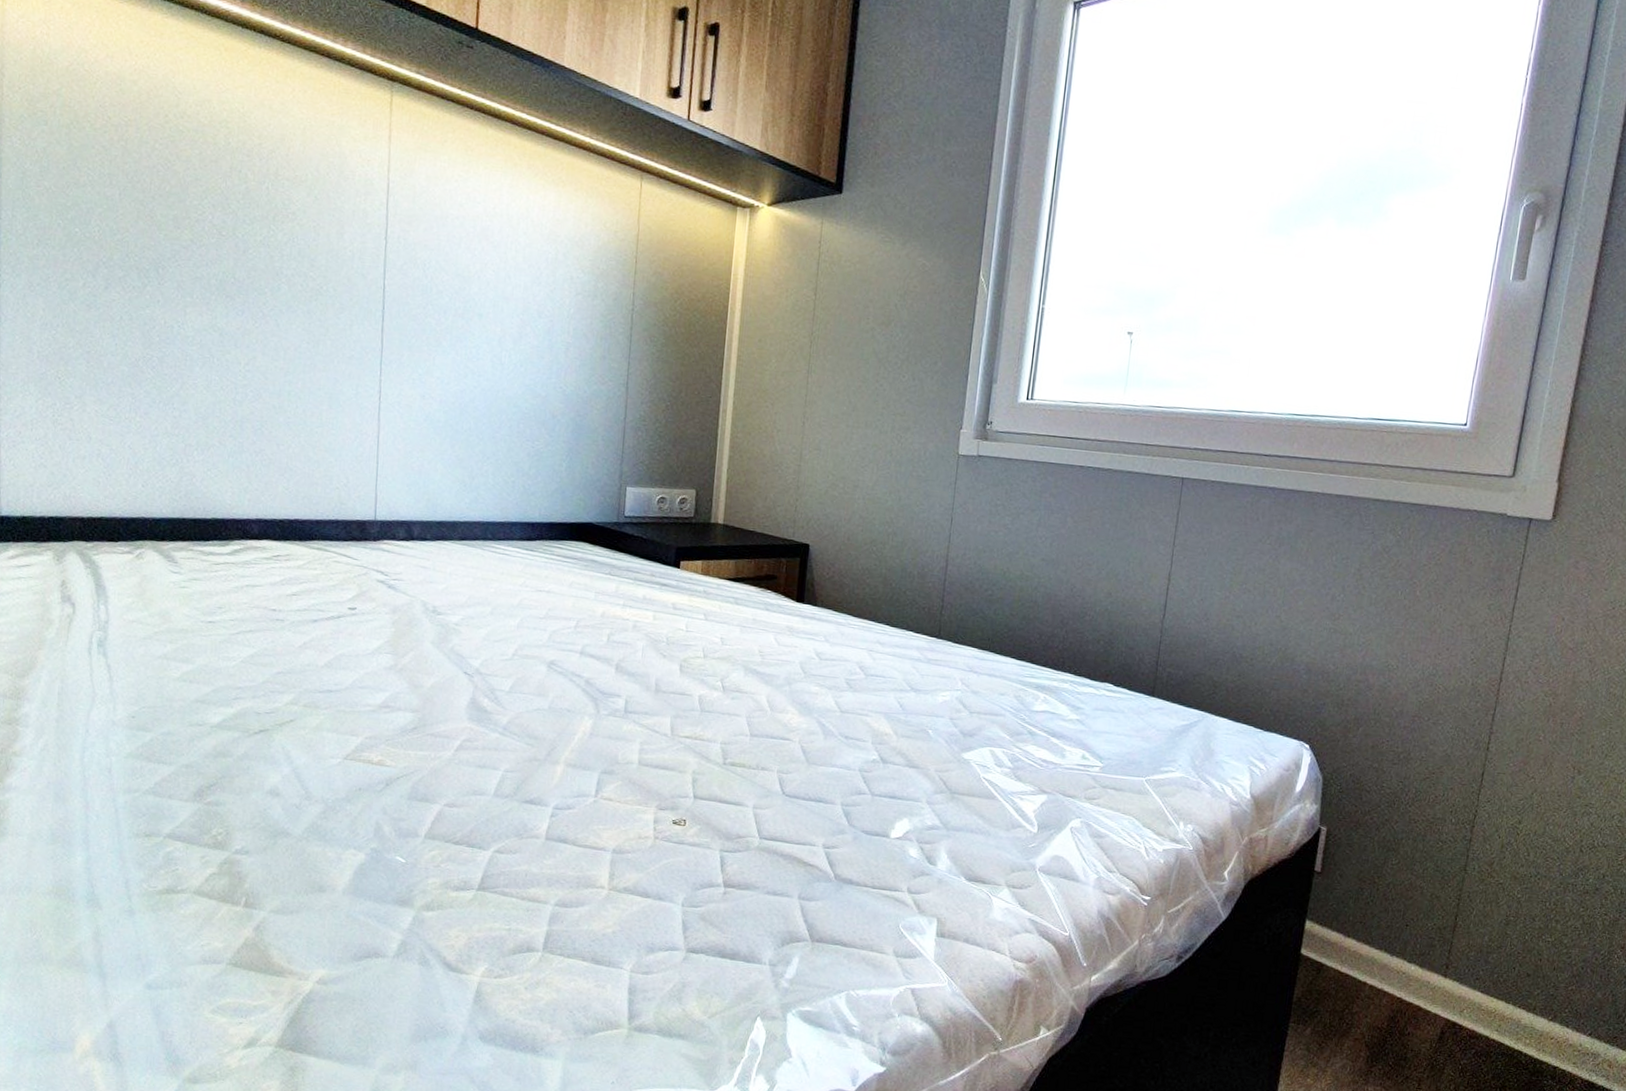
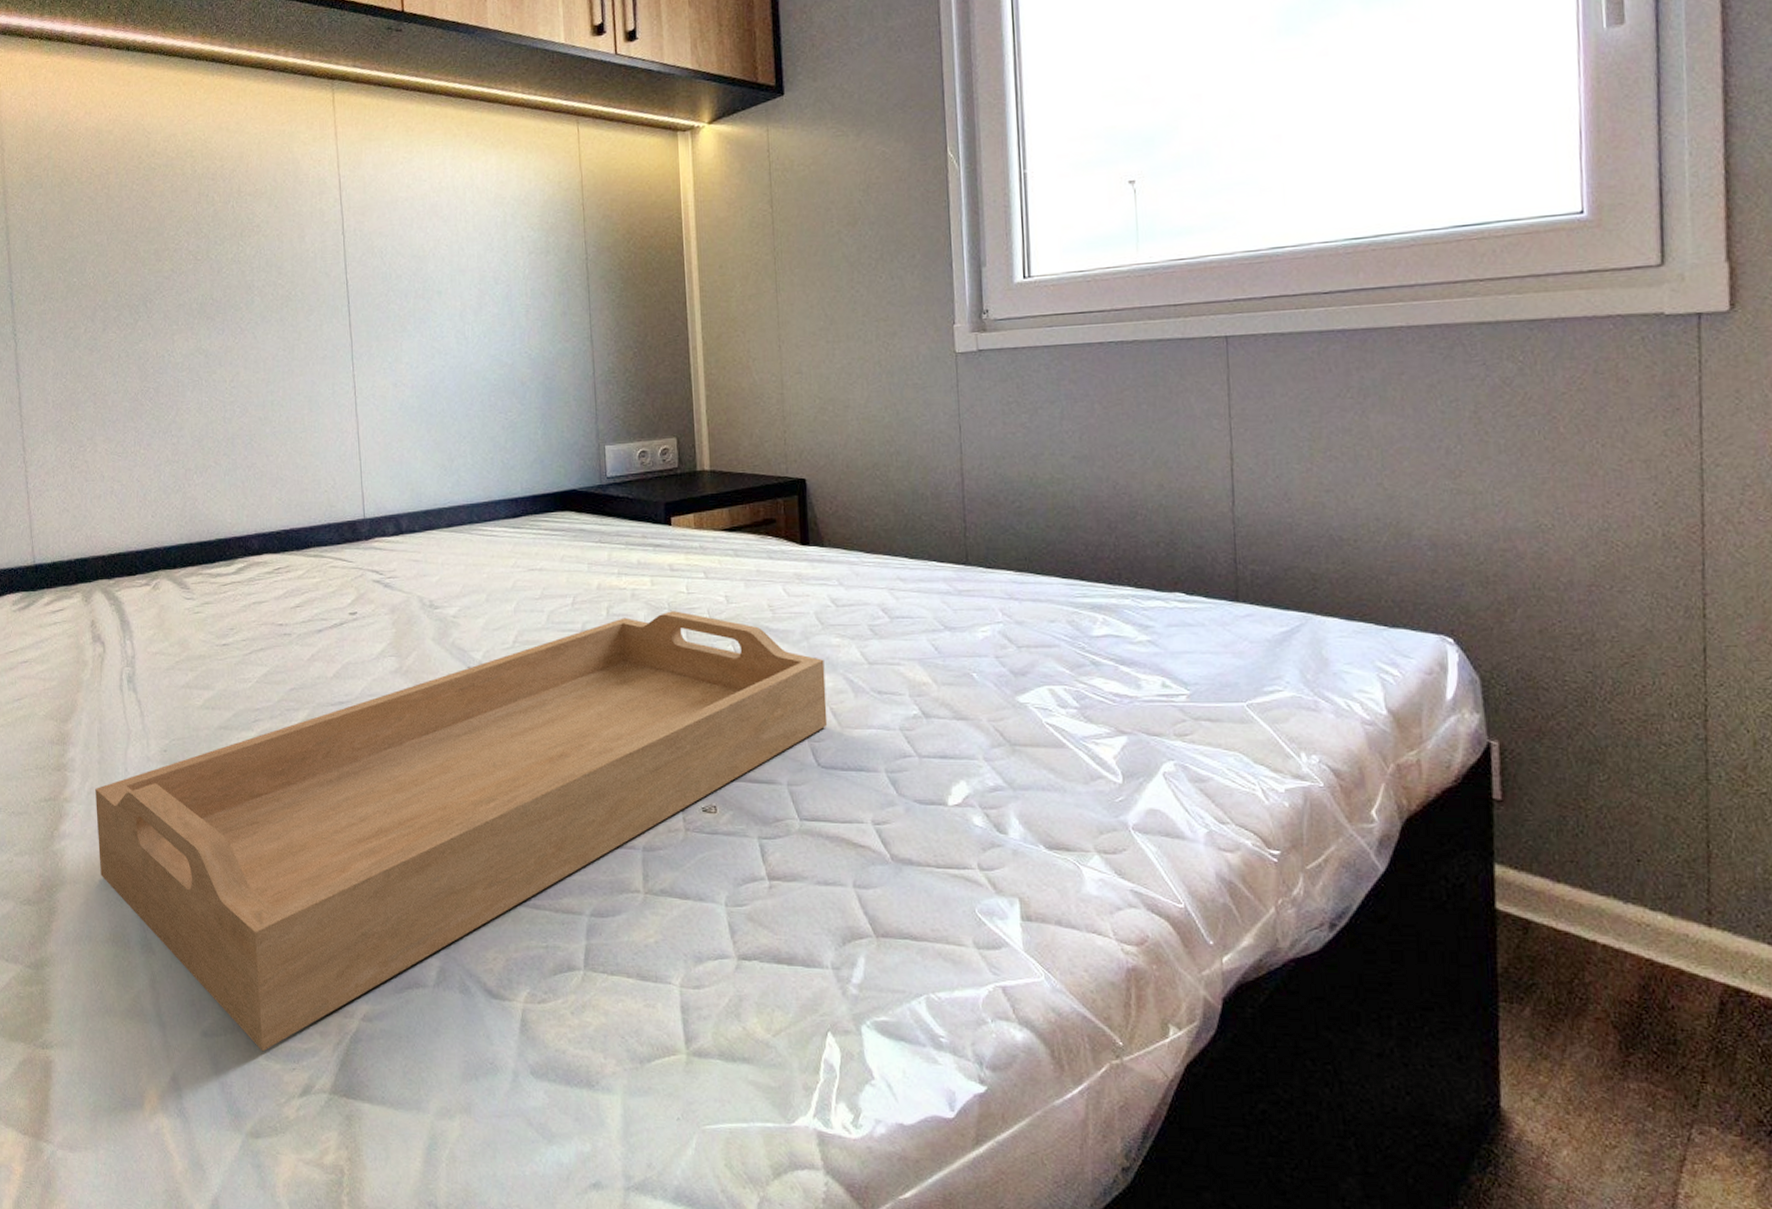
serving tray: none [47,645,802,1006] -> present [95,611,828,1052]

